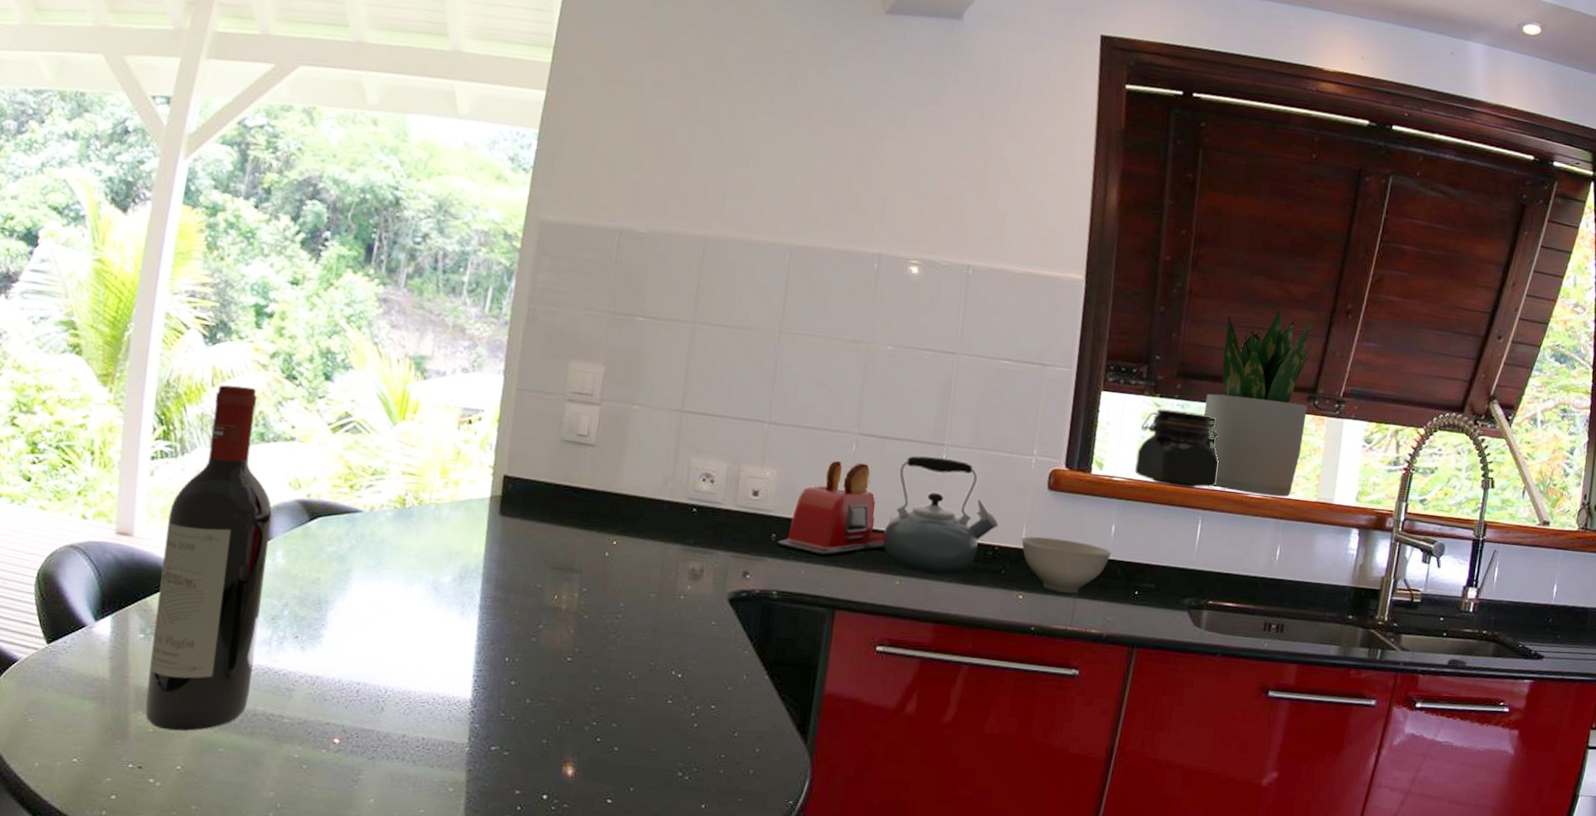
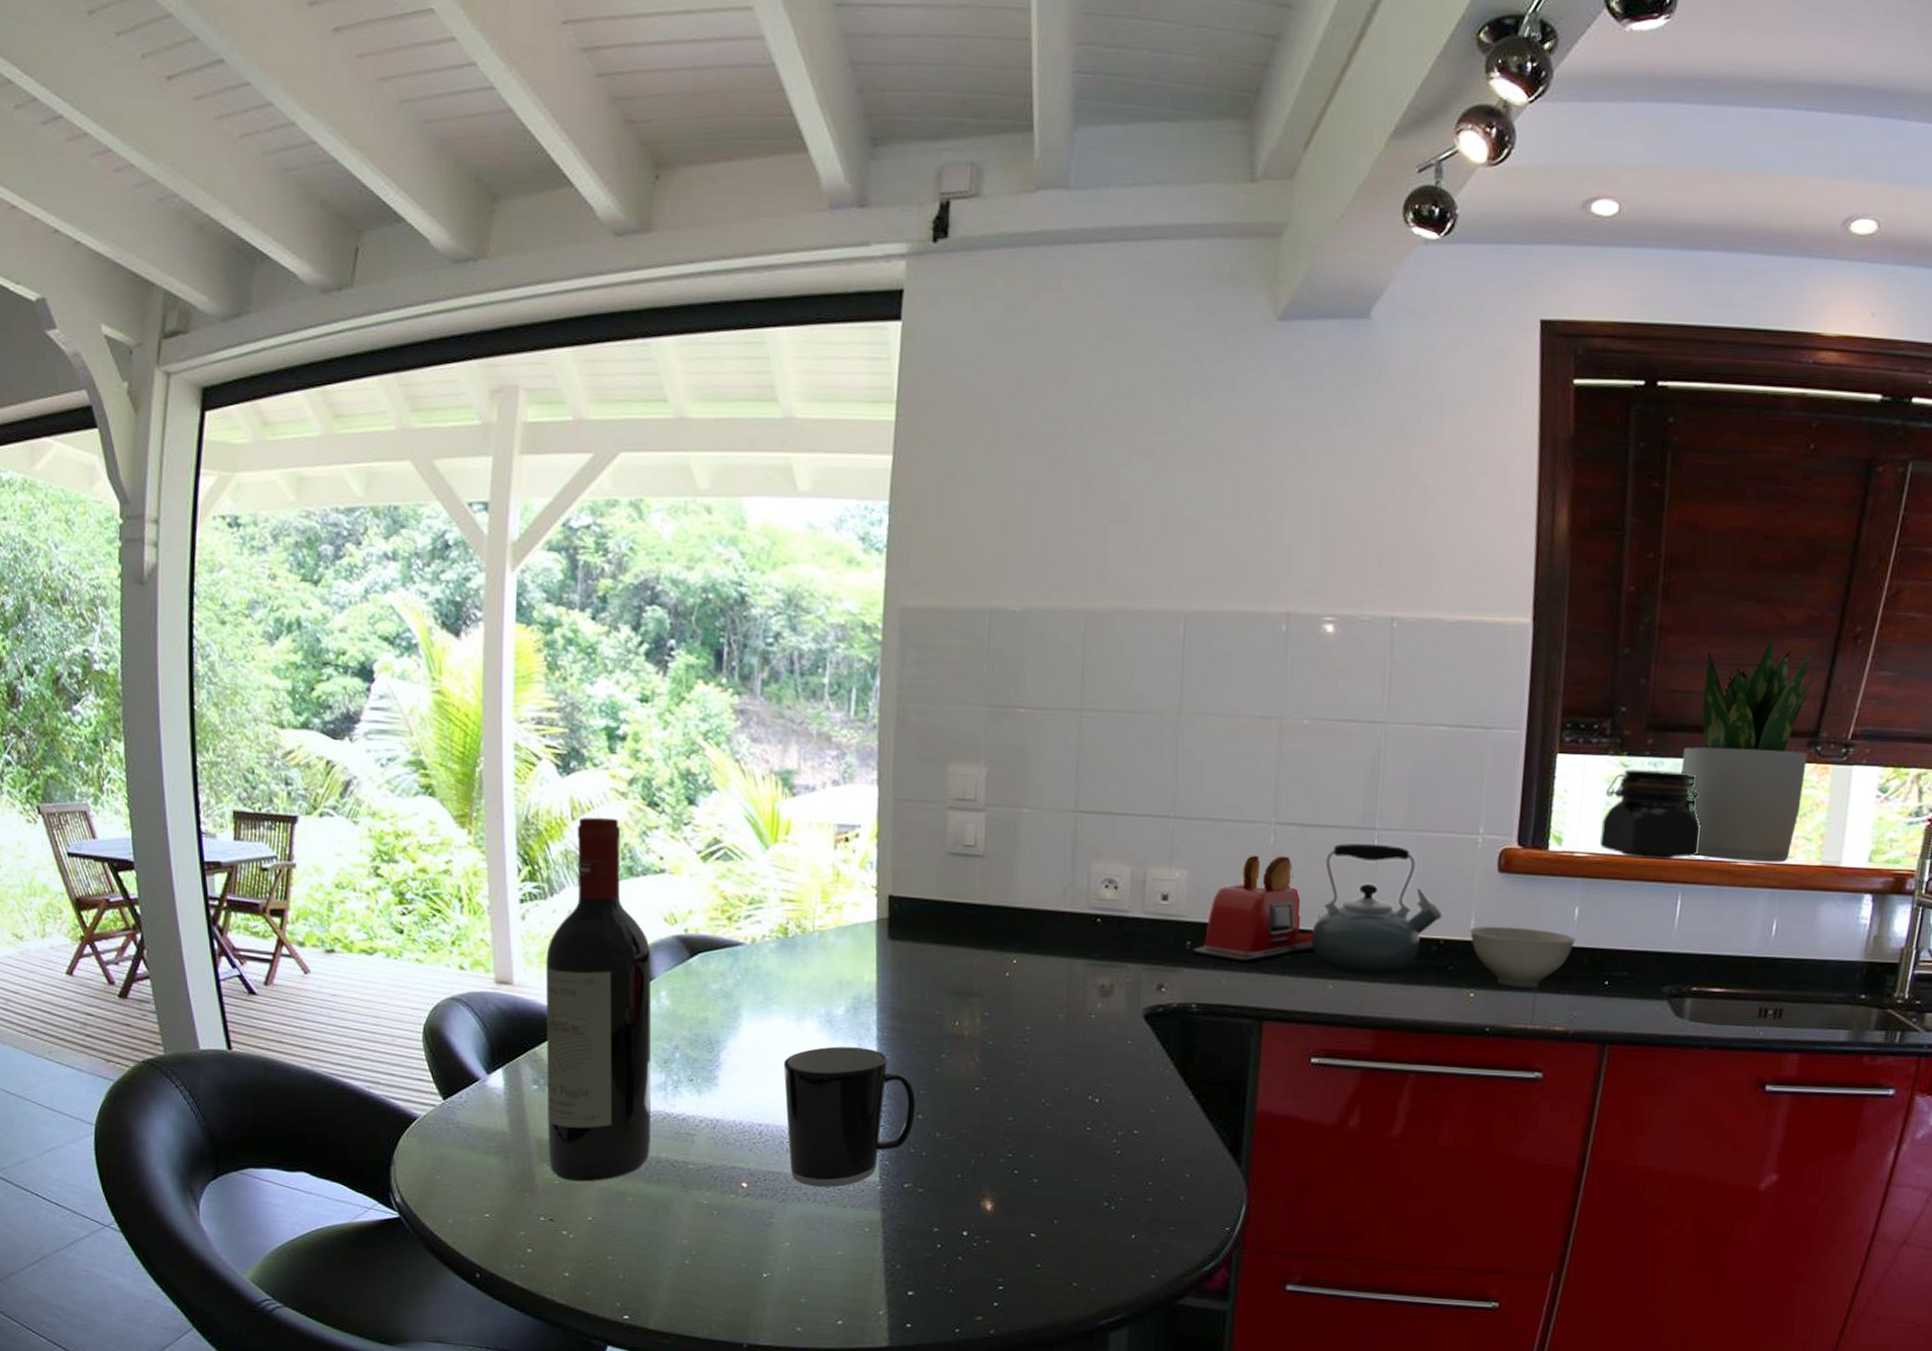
mug: none [383,612,510,747] -> present [783,1046,915,1187]

